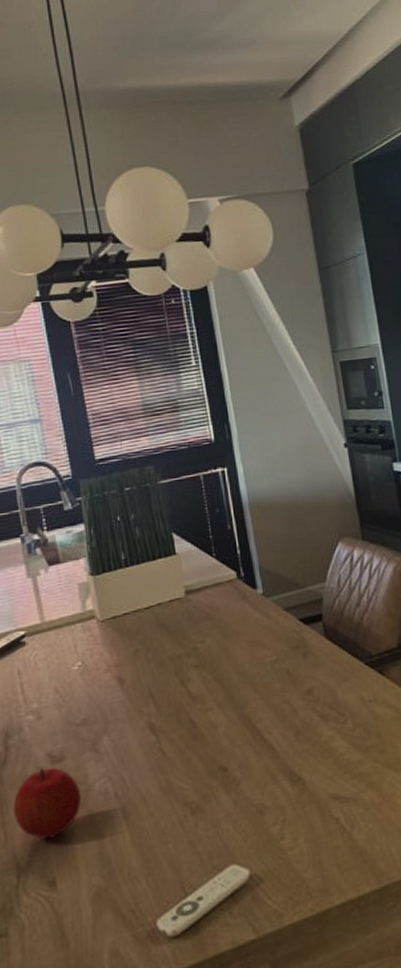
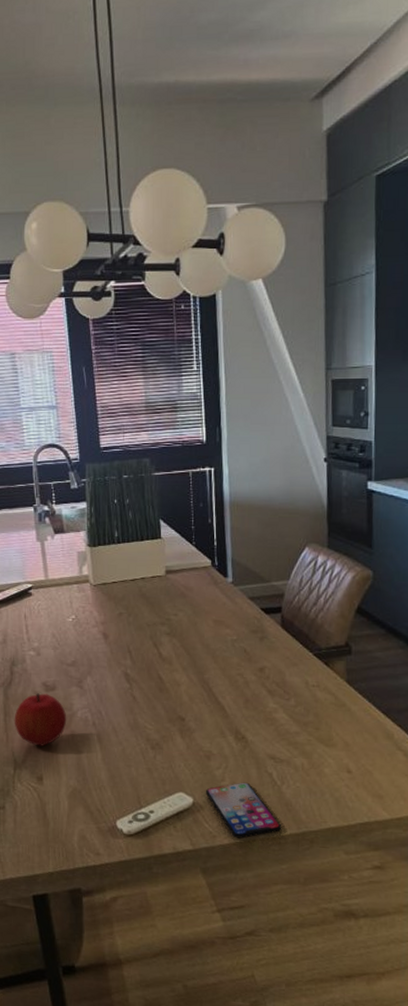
smartphone: none [262,835,360,912] -> present [205,782,282,839]

